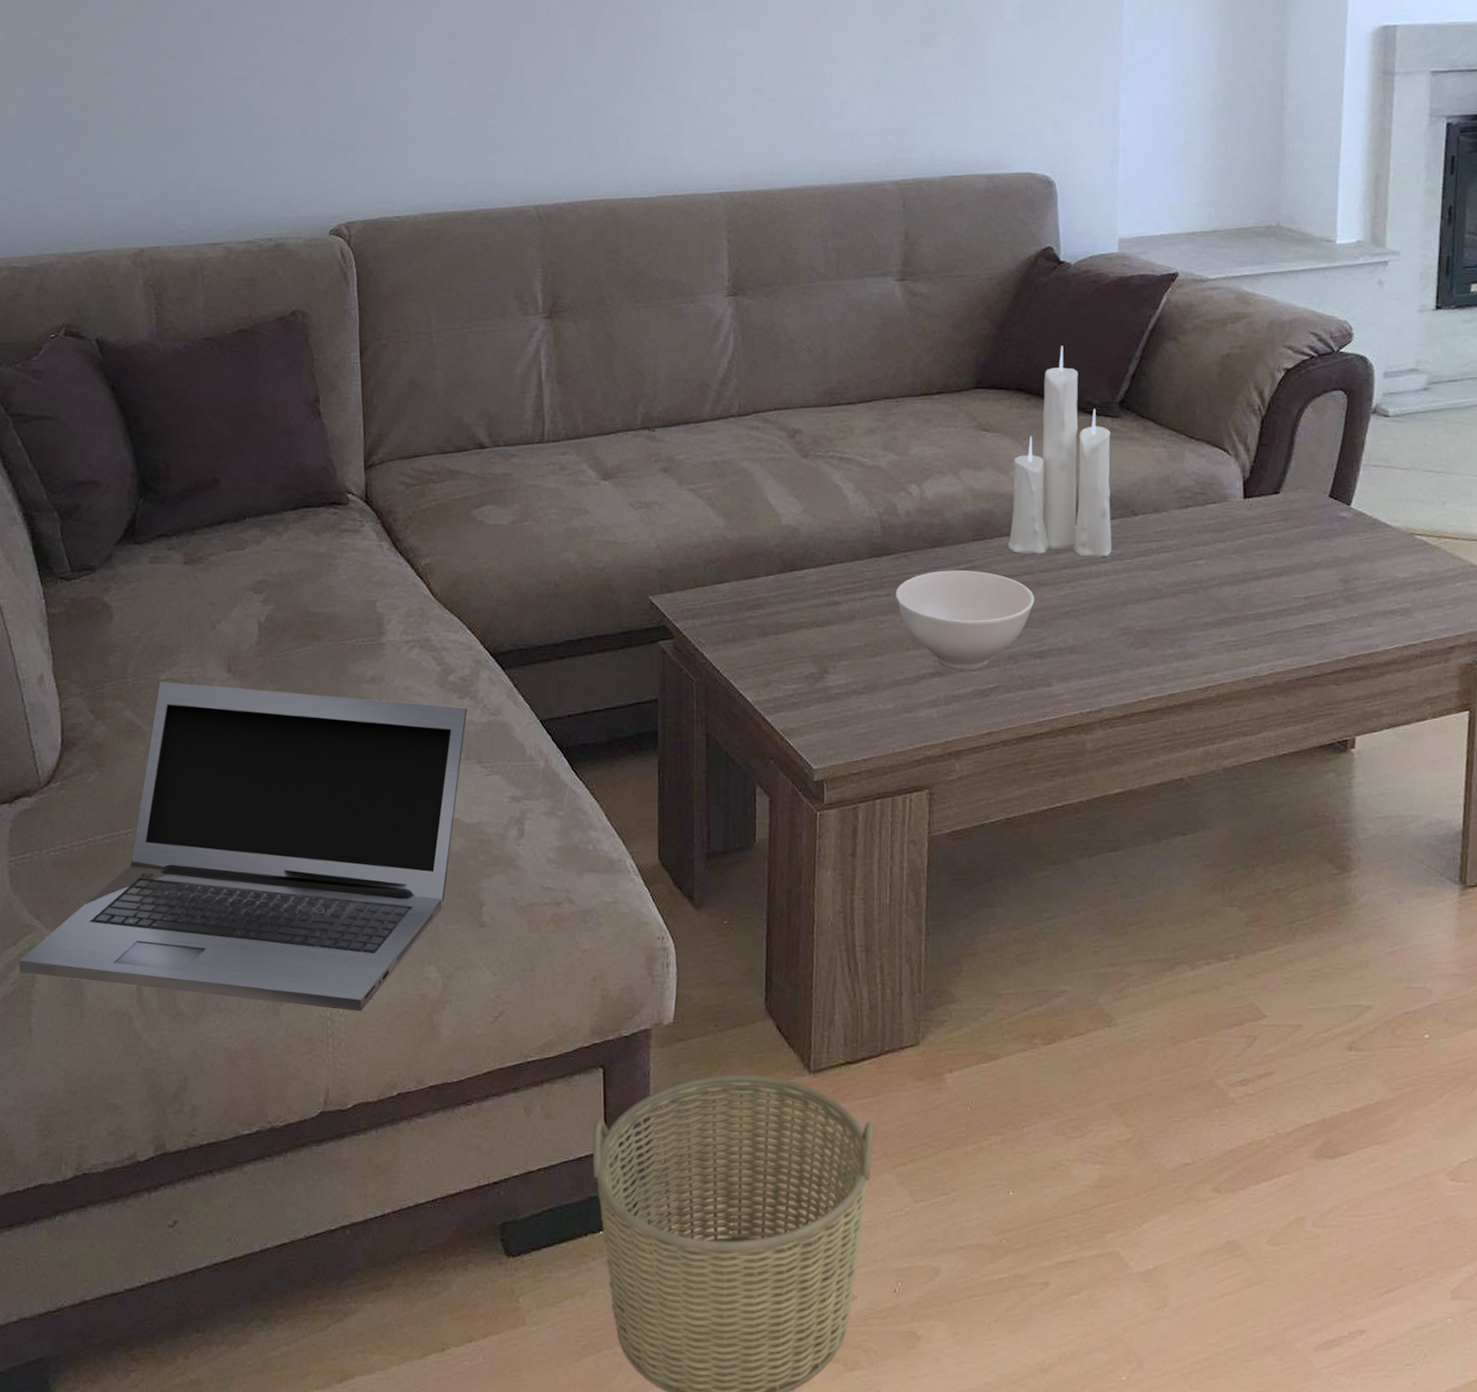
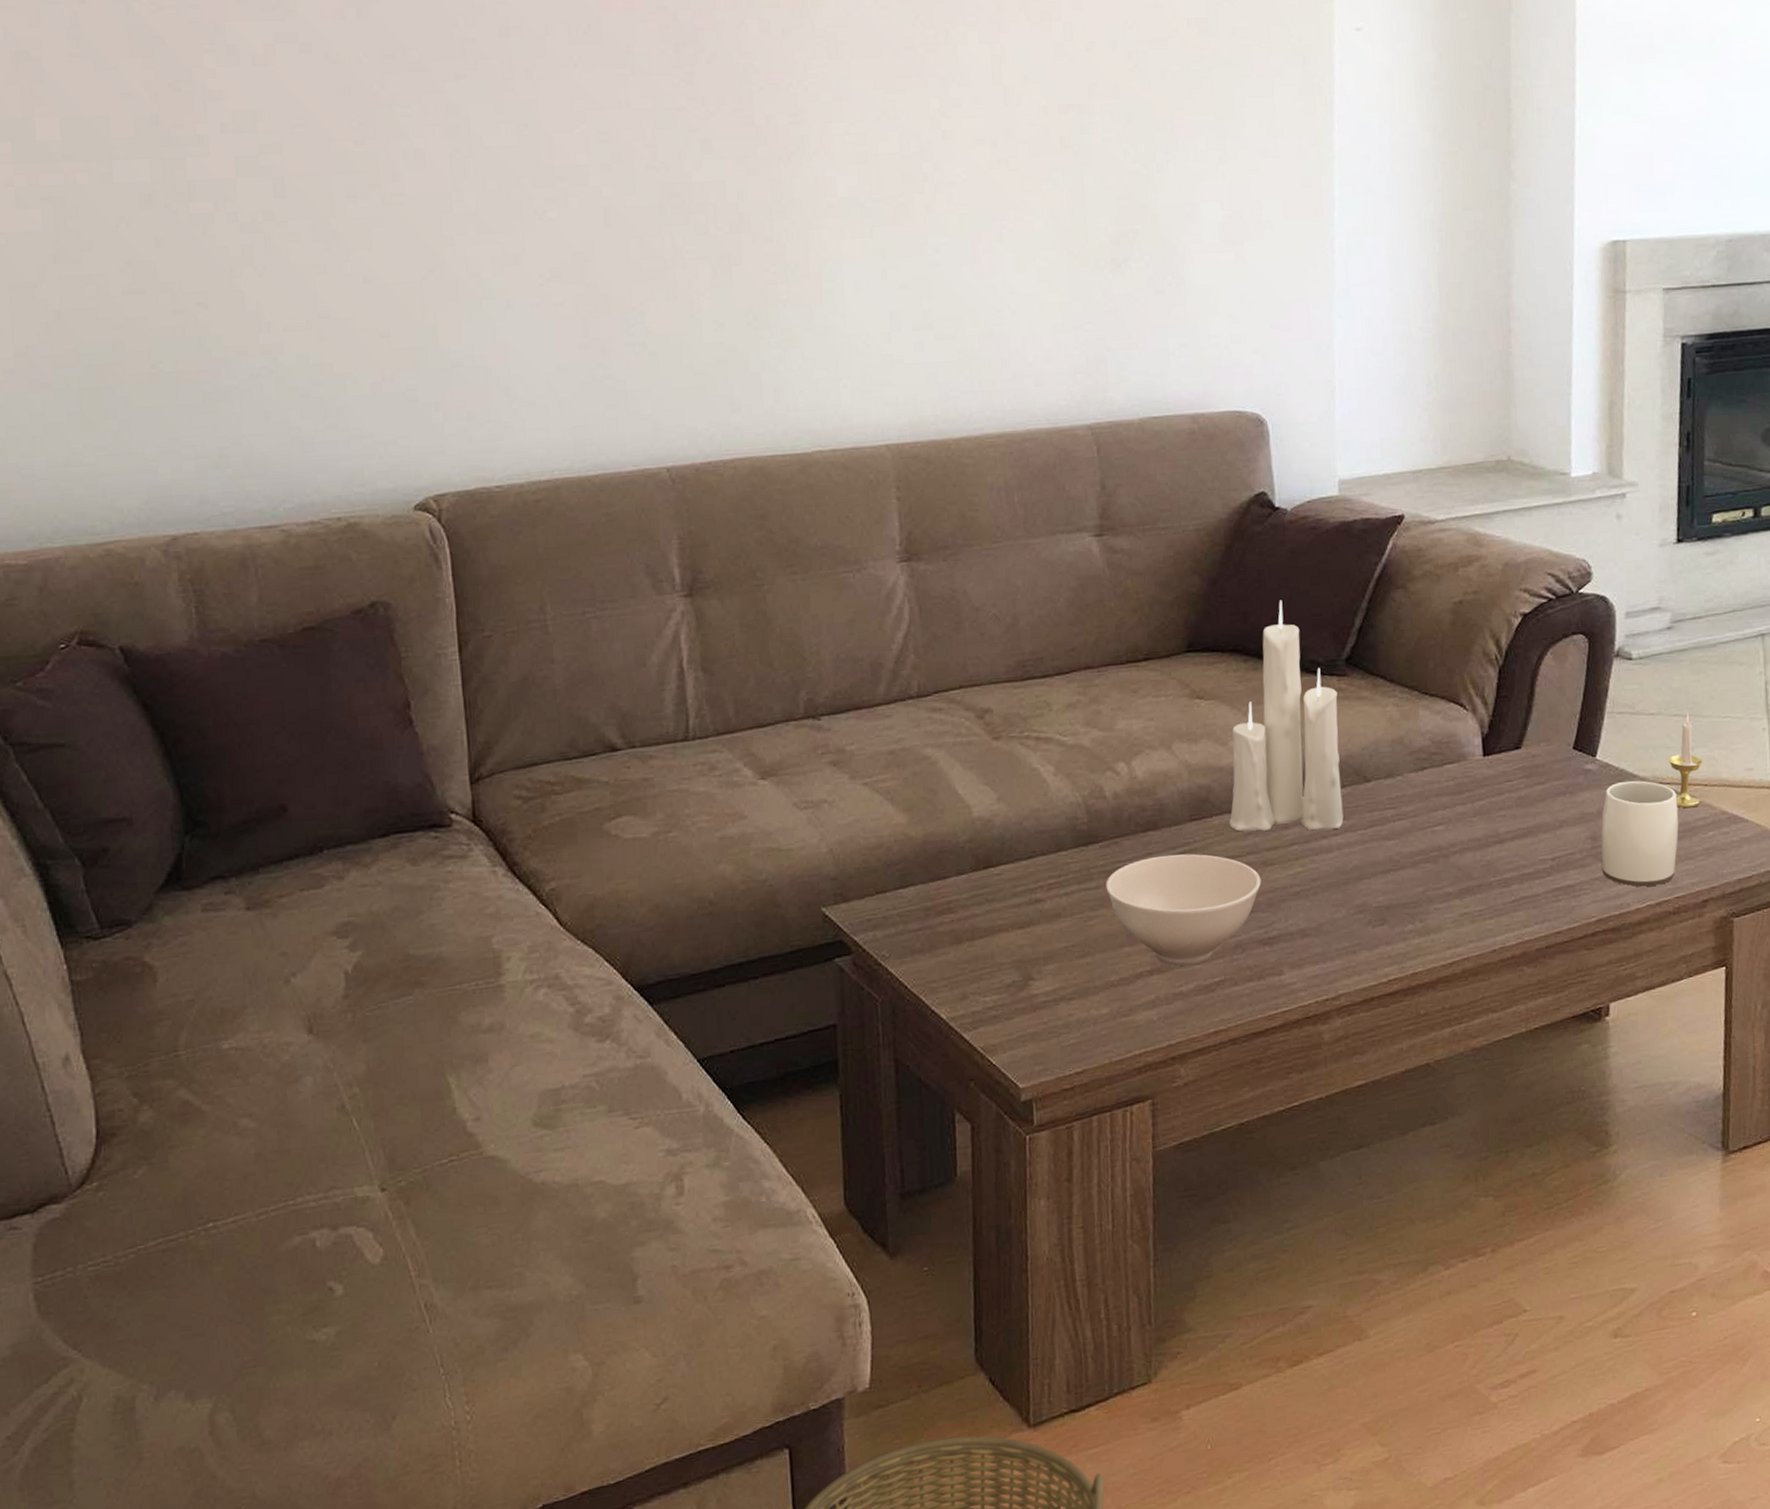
laptop: present [19,682,467,1012] -> none [53,1051,609,1417]
mug: none [1352,529,1429,630] -> present [1600,780,1679,887]
candlestick: none [1420,469,1454,559] -> present [1668,713,1704,808]

